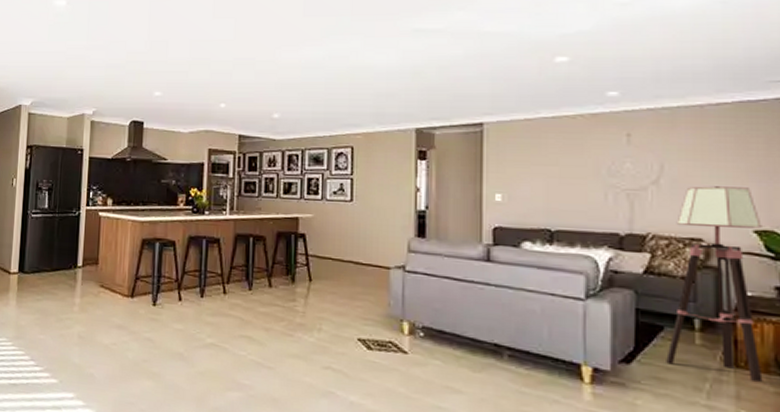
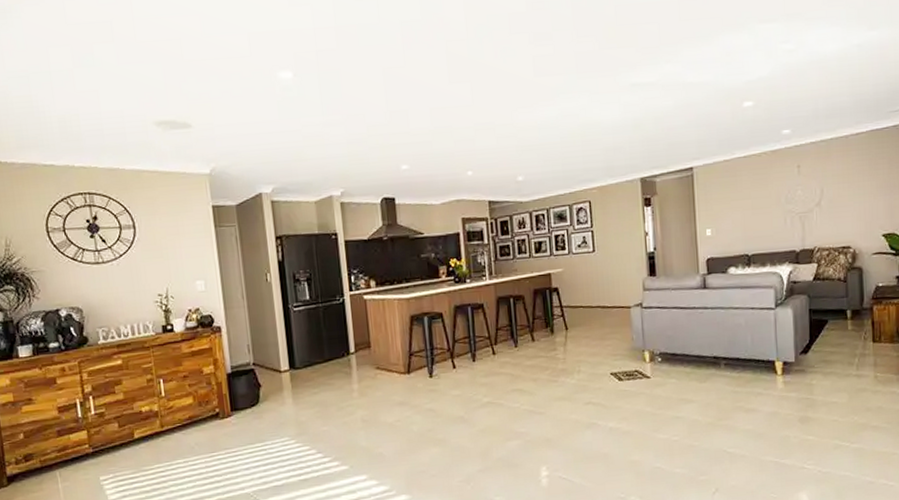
floor lamp: present [666,186,763,382] -> none [830,201,890,350]

